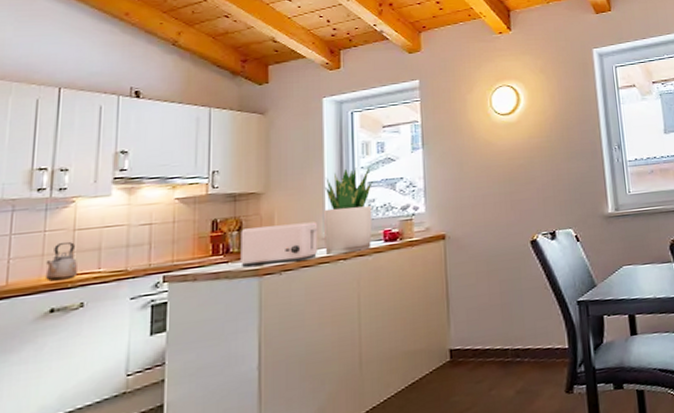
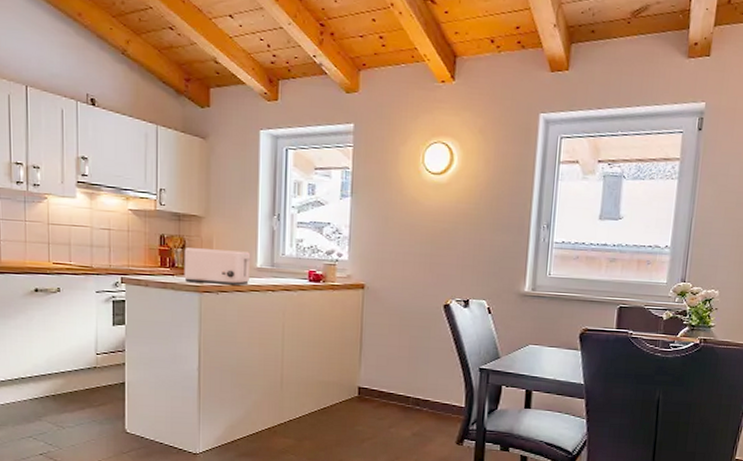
kettle: present [44,242,78,282] -> none [28,234,54,267]
planter: present [323,166,373,255] -> none [255,205,302,286]

